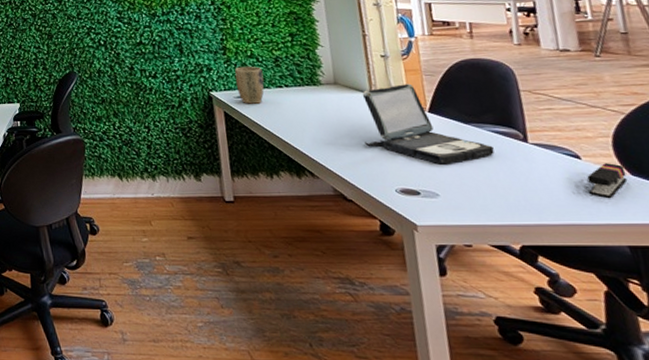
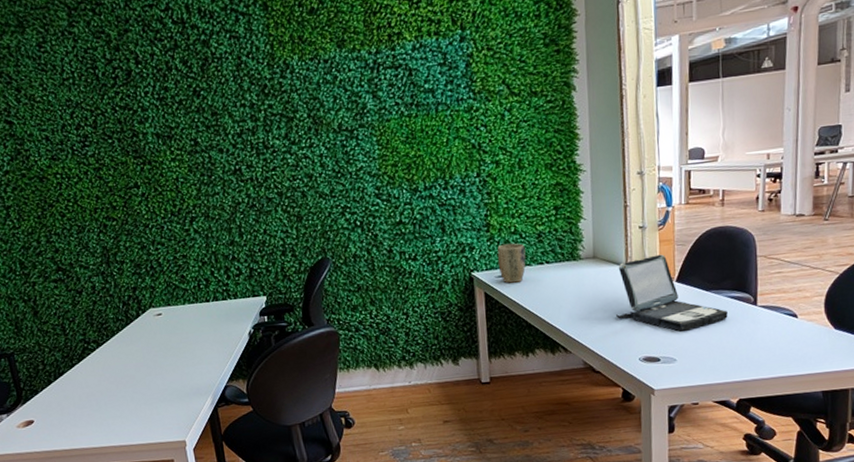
stapler: present [587,163,628,199] -> none [799,319,831,352]

